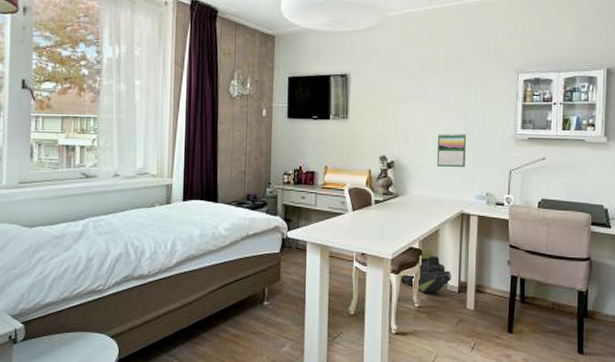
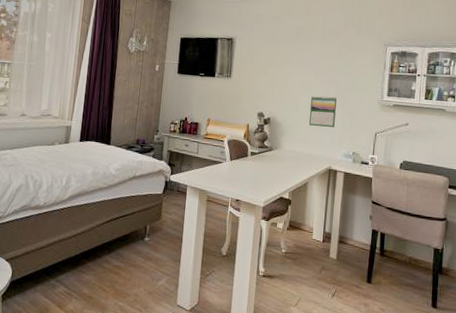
backpack: present [399,248,451,293] -> none [269,199,317,241]

